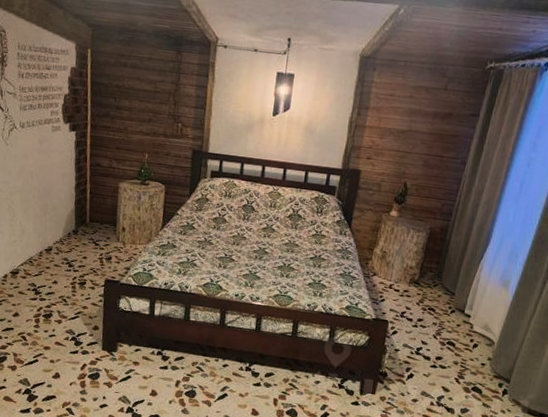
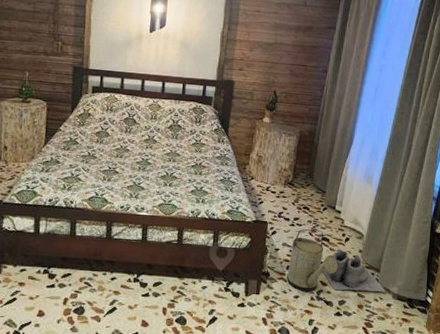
watering can: none [405,331,463,397] -> present [287,229,338,292]
boots: none [442,354,515,404] -> present [319,248,385,292]

